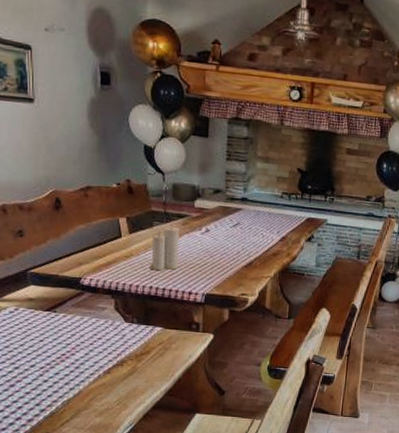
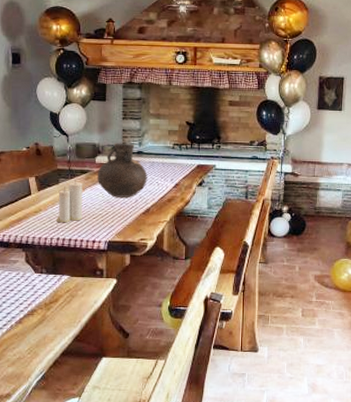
vase: none [195,186,252,248] -> present [97,143,147,197]

